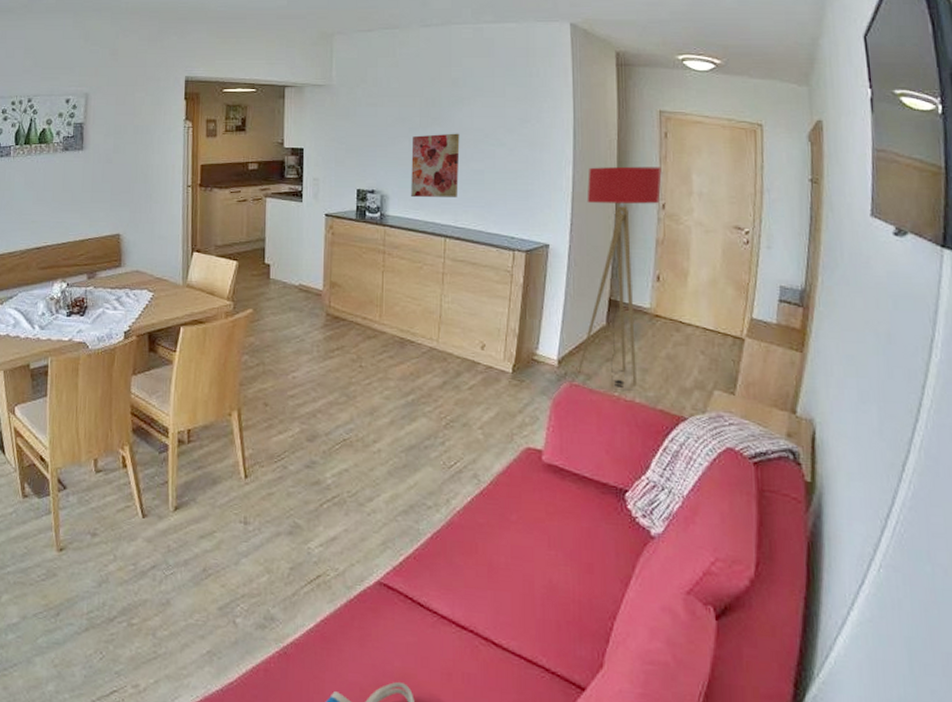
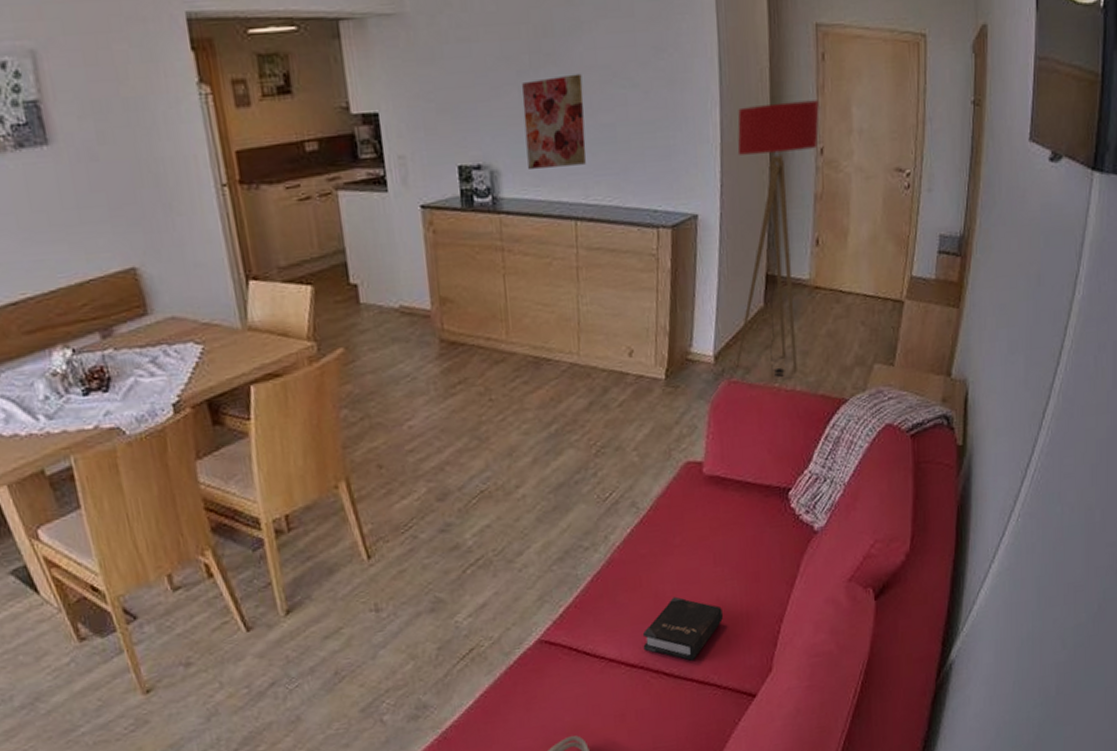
hardback book: none [474,570,554,637] -> present [642,596,723,661]

